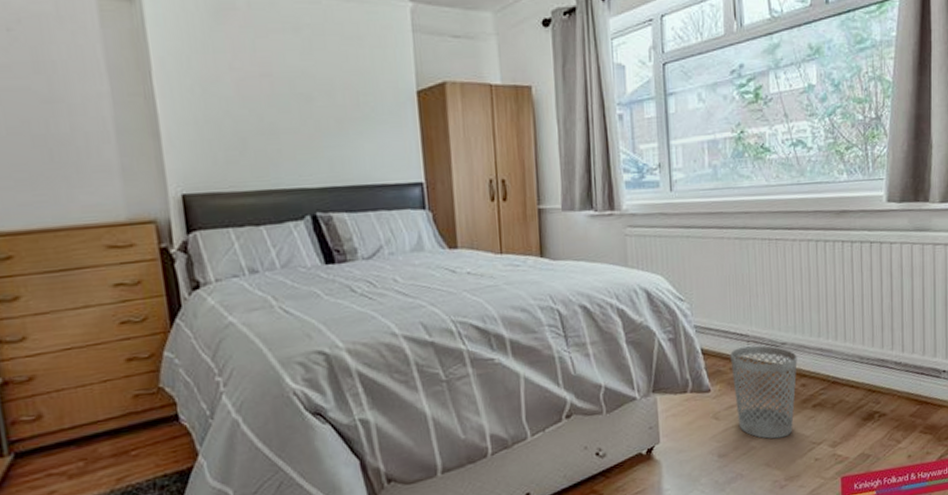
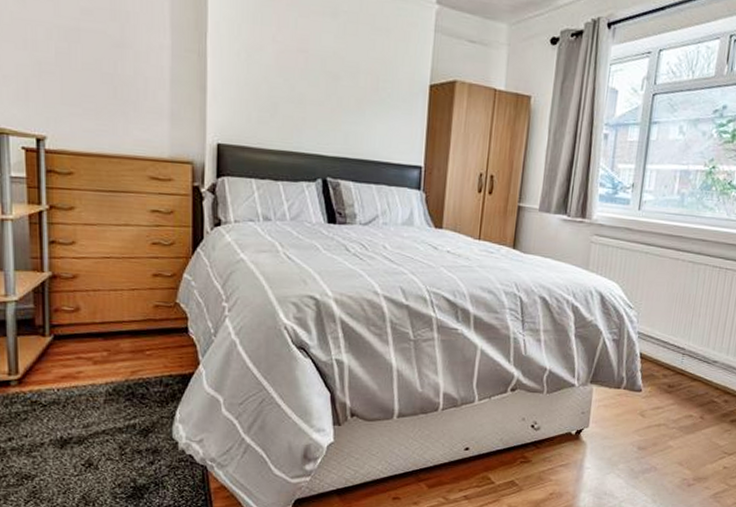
wastebasket: present [730,345,797,439] -> none [661,358,725,443]

